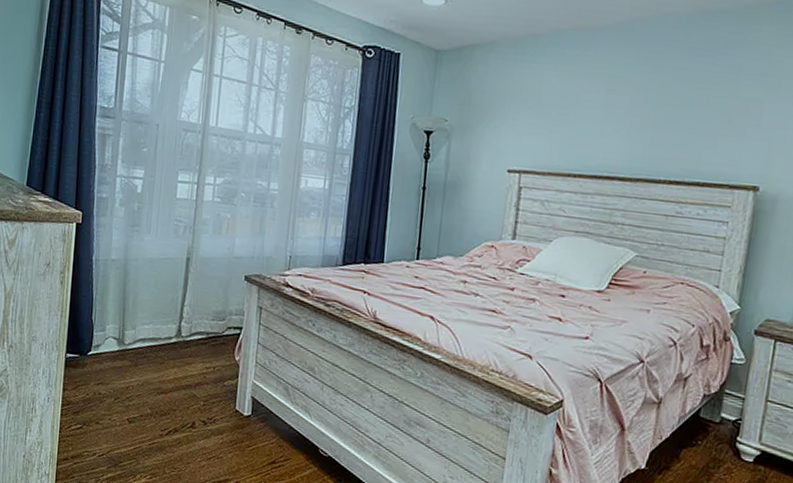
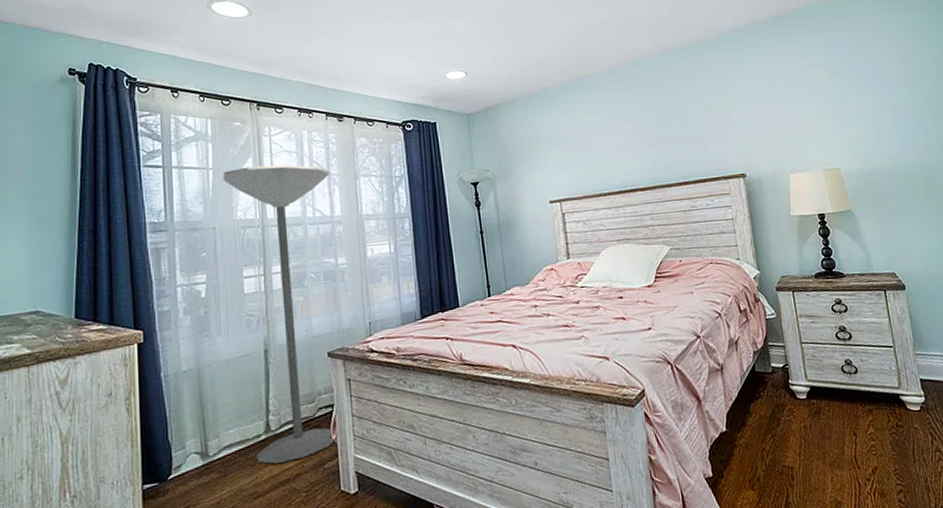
floor lamp: none [165,66,278,370] -> present [222,164,336,464]

